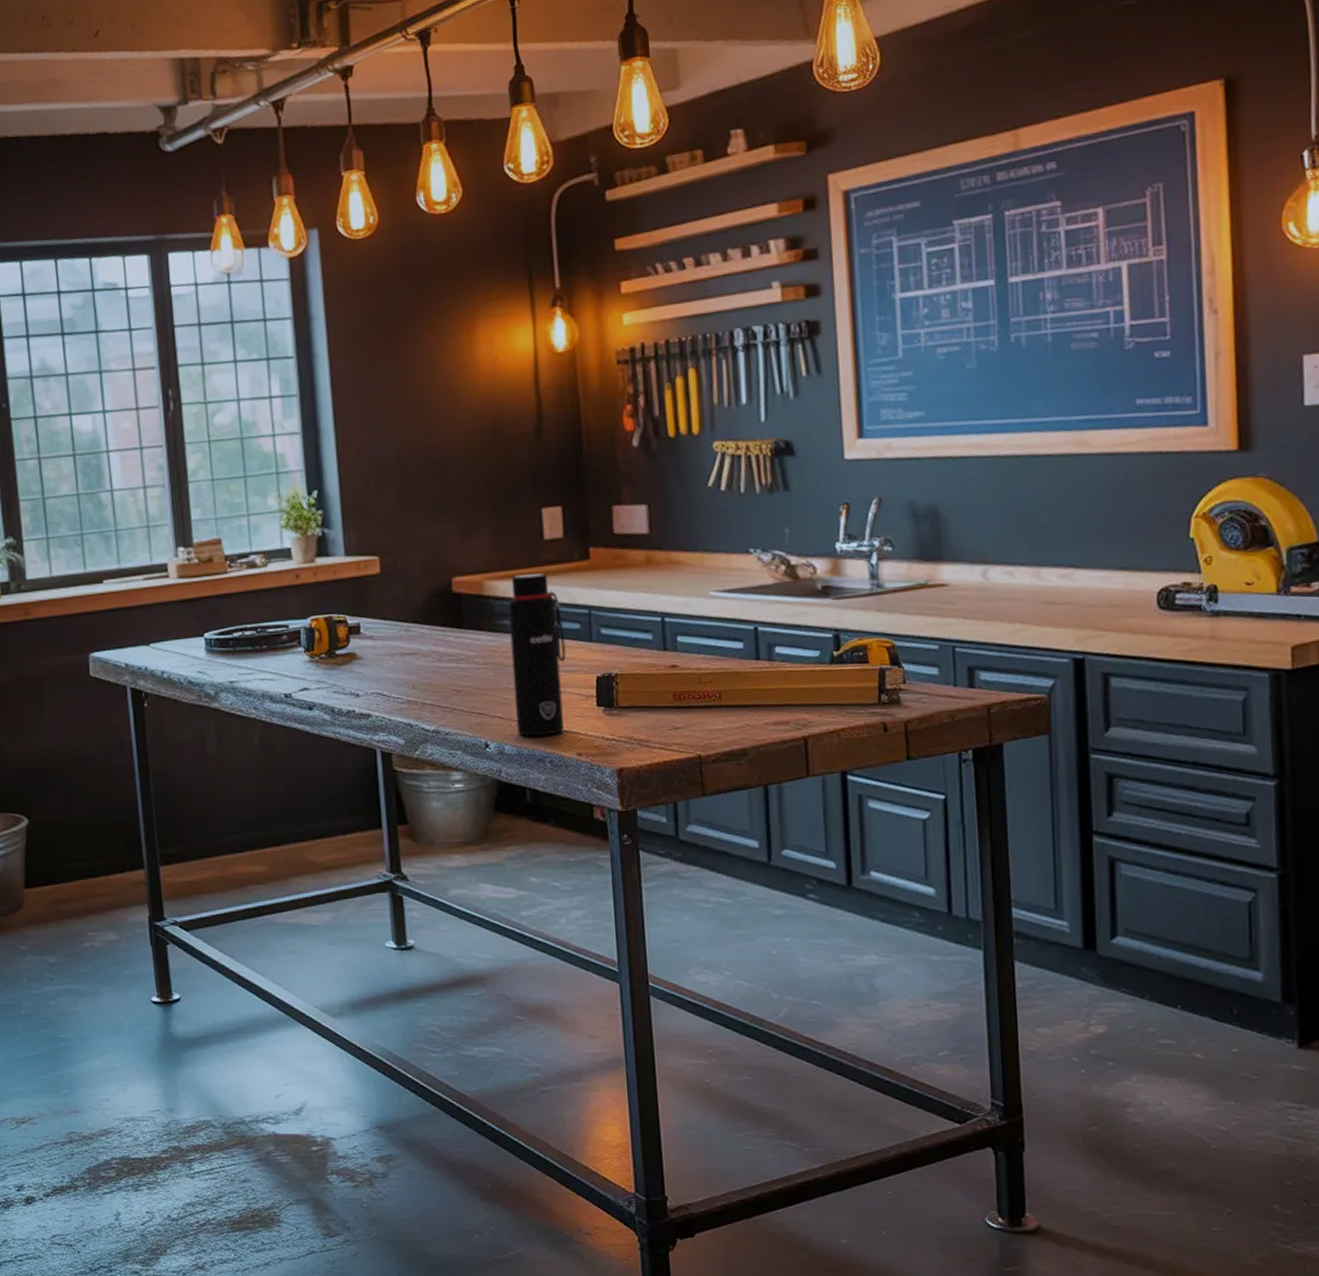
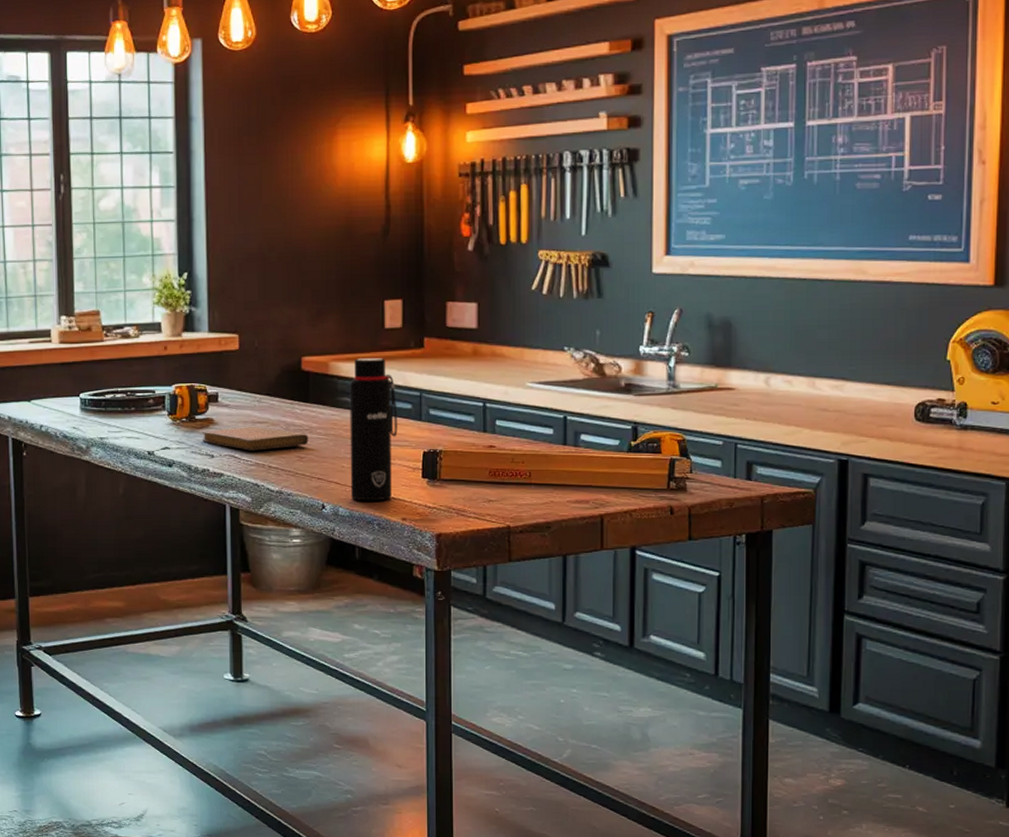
notebook: none [344,659,466,687] -> present [201,427,309,451]

